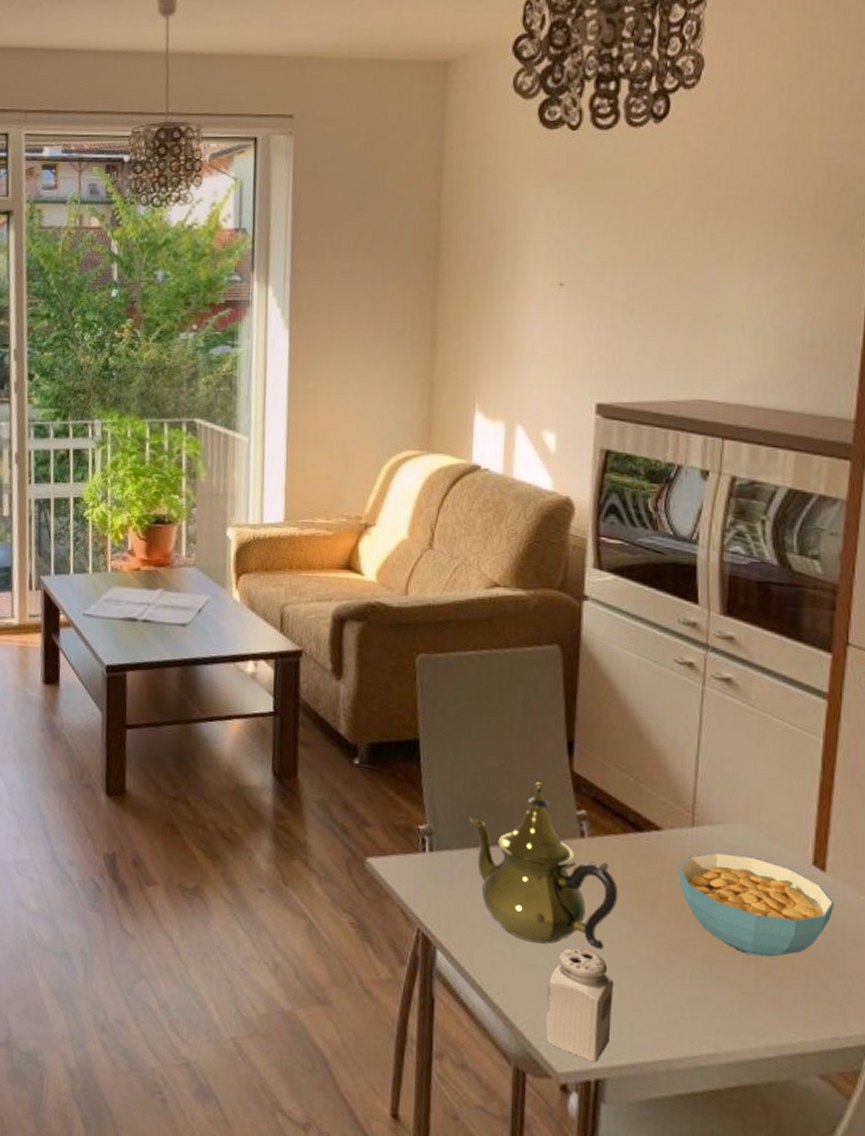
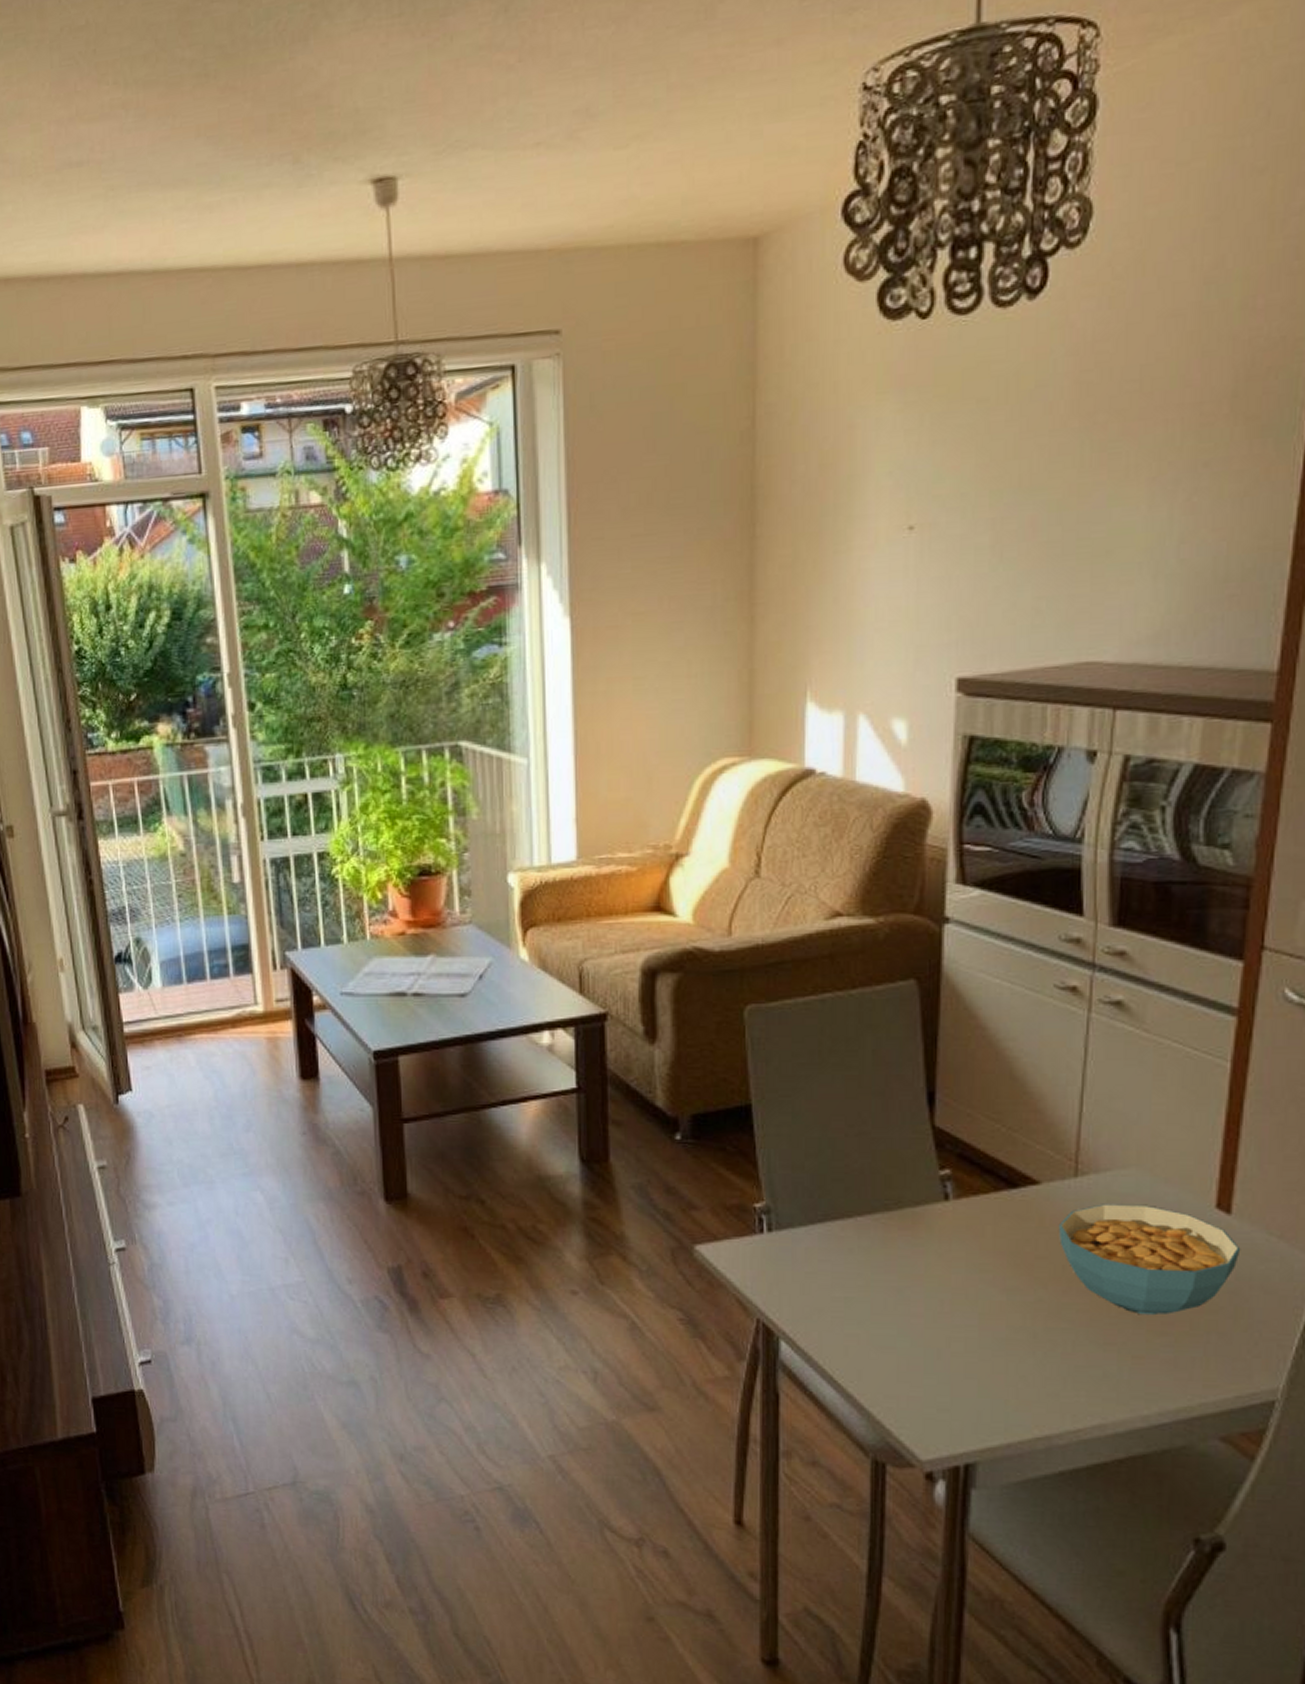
teapot: present [469,782,619,951] -> none [813,1142,989,1324]
salt shaker: present [546,947,614,1063] -> none [908,1323,985,1446]

